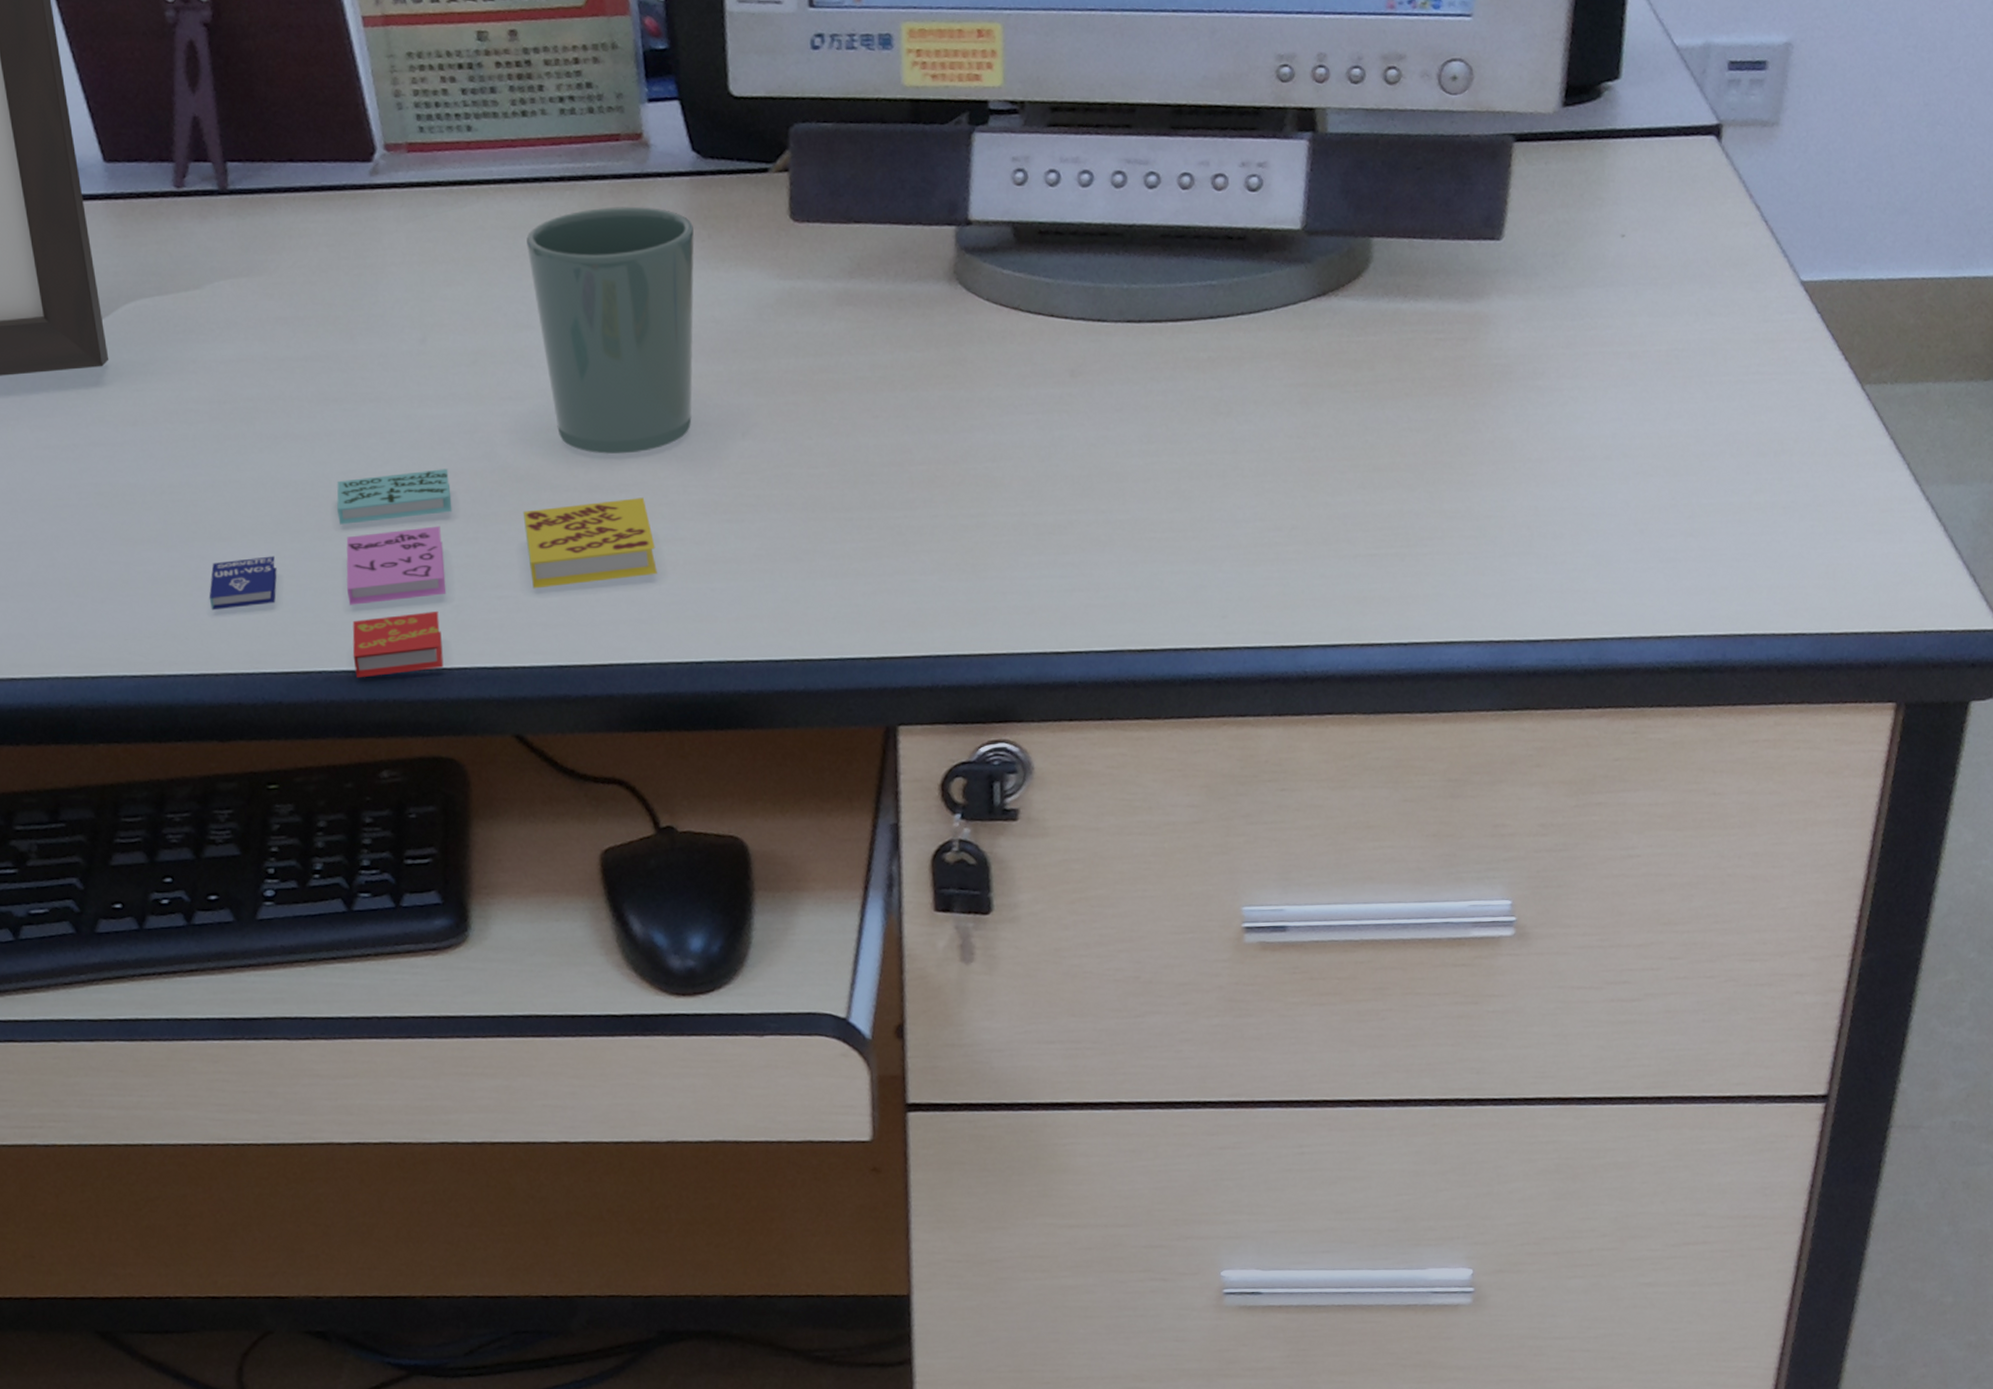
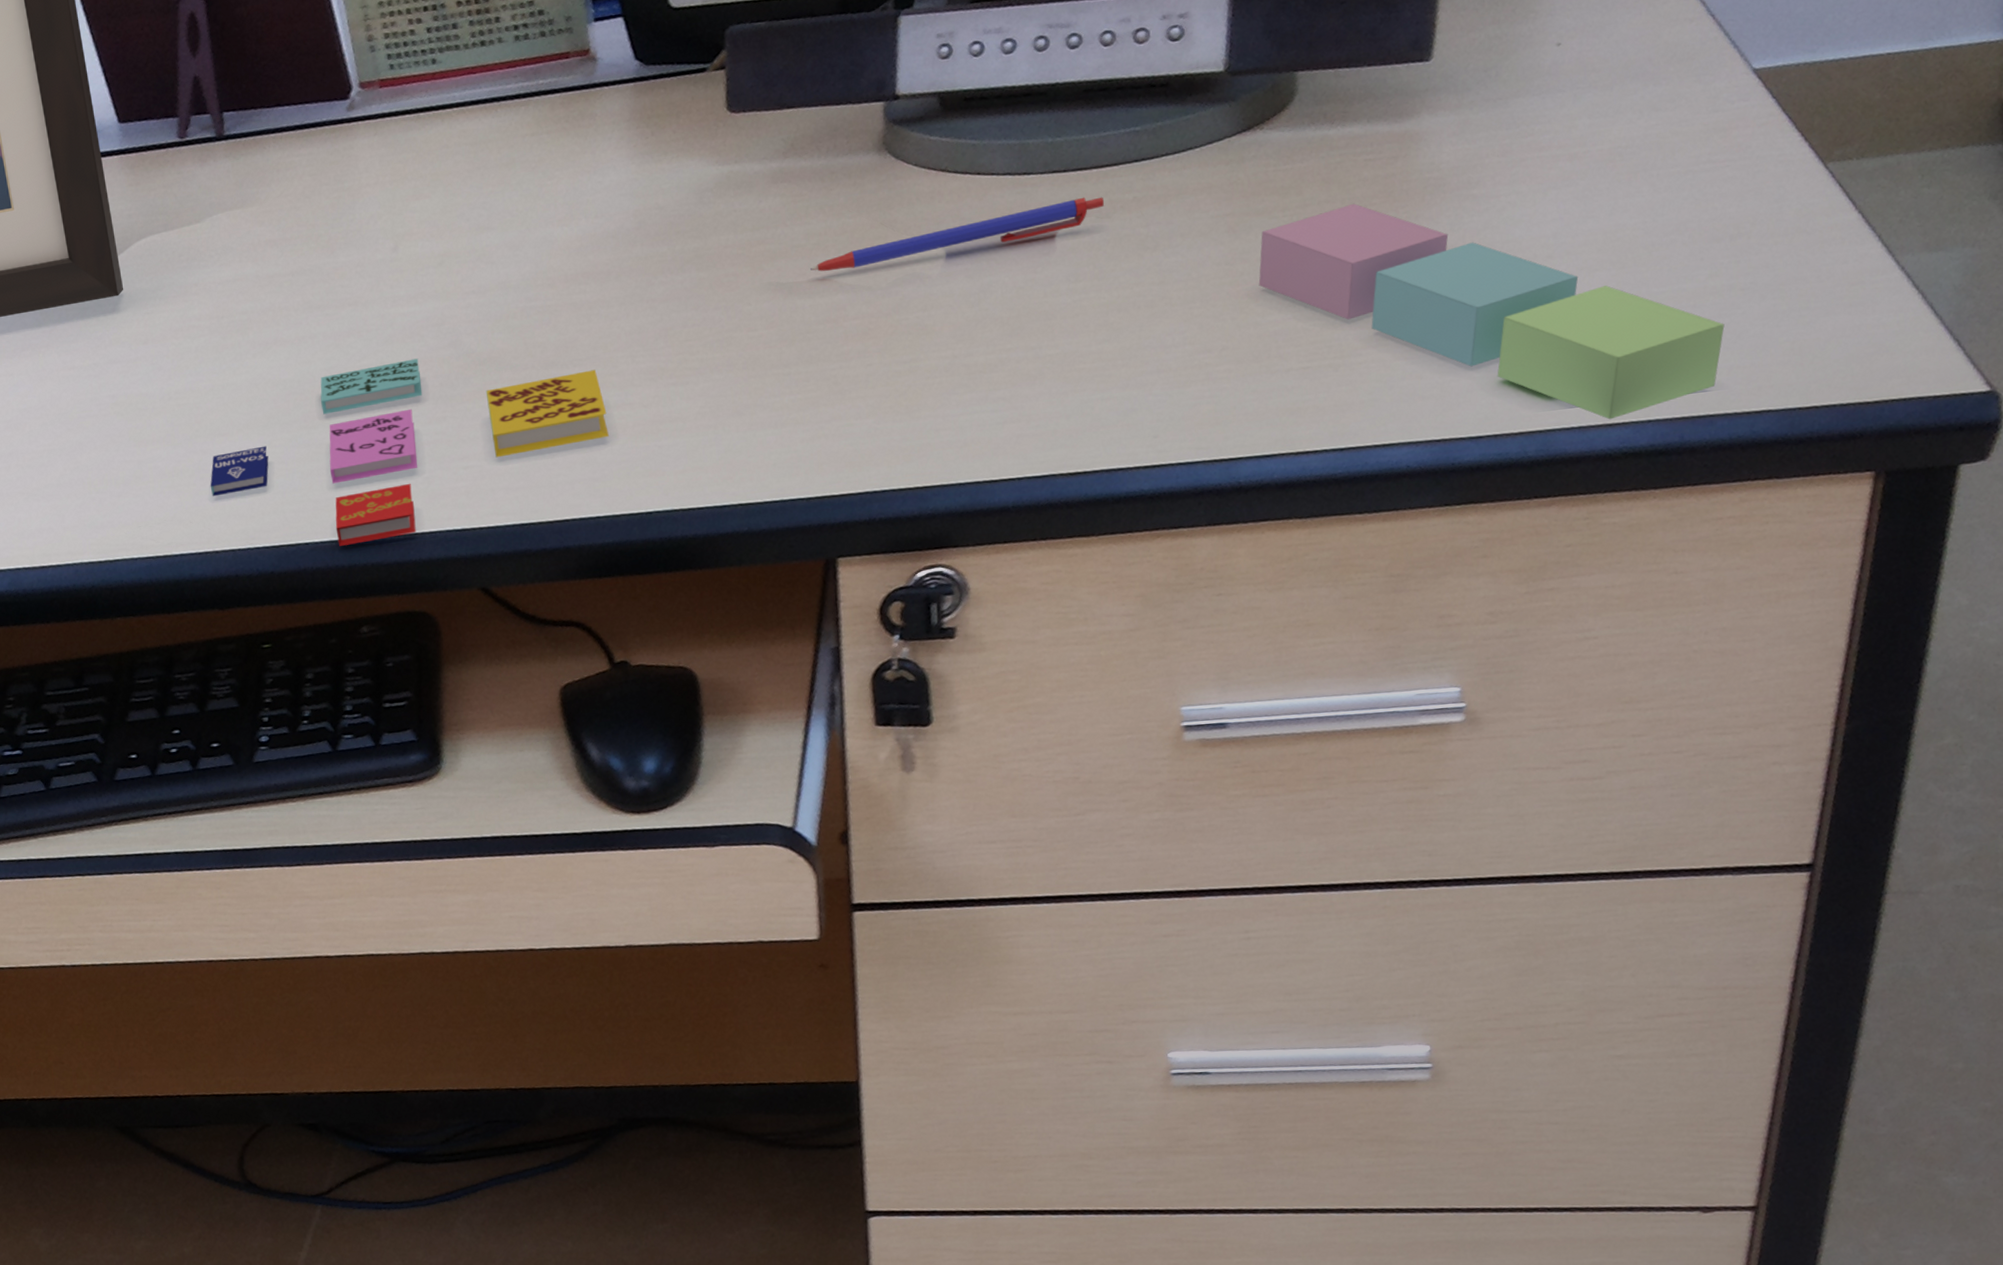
mug: present [526,206,695,455] -> none [486,113,640,335]
pen: none [875,351,1178,409] -> present [810,197,1104,272]
sticky notes: none [1329,384,1767,632] -> present [1258,203,1725,420]

